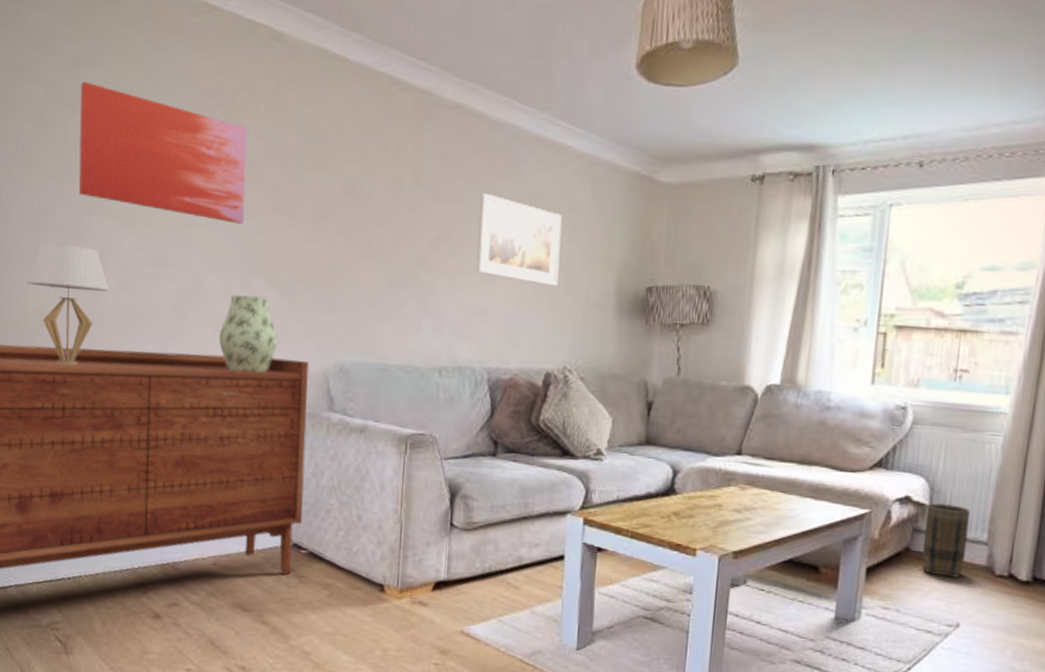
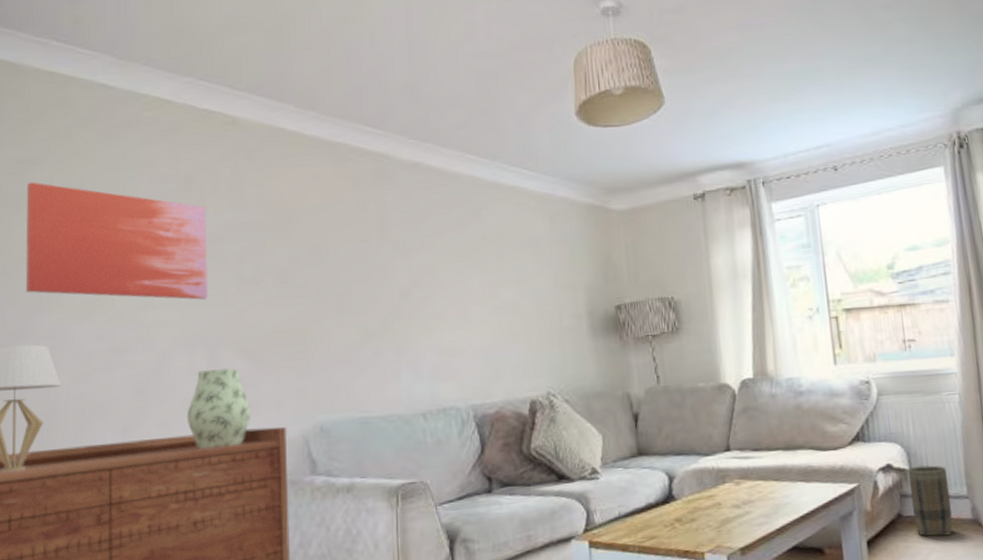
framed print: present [476,192,563,286] -> none [446,239,531,317]

